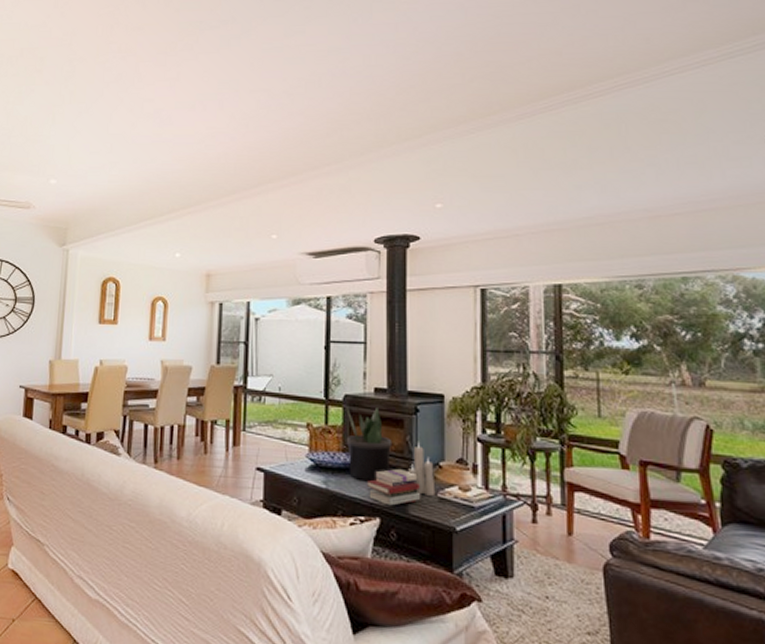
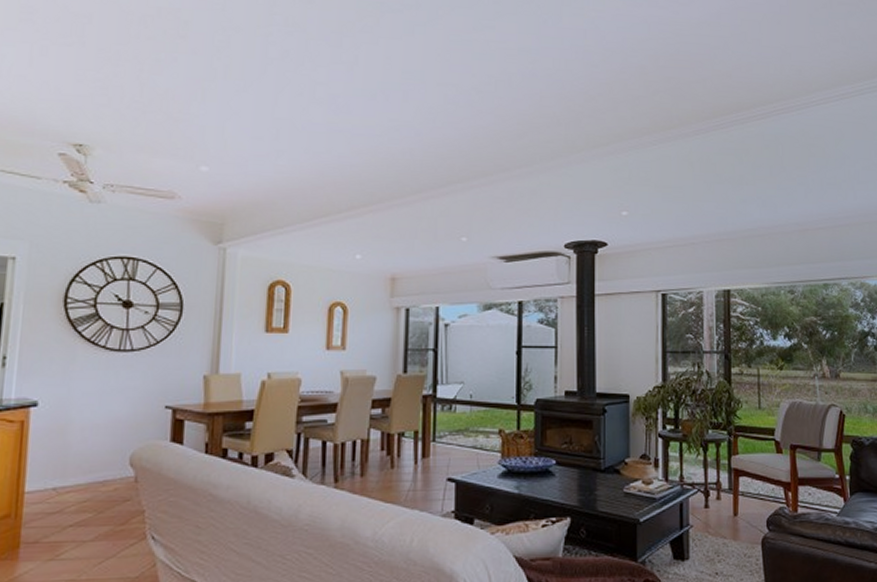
planter: present [346,406,393,482] -> none [538,410,582,484]
books: present [367,468,421,506] -> none [558,467,609,505]
candle: present [408,442,436,496] -> none [597,441,622,491]

